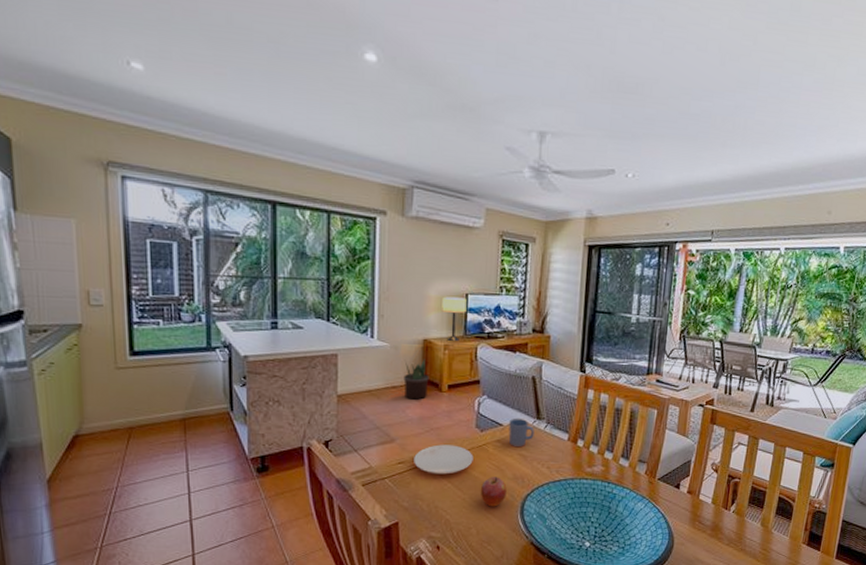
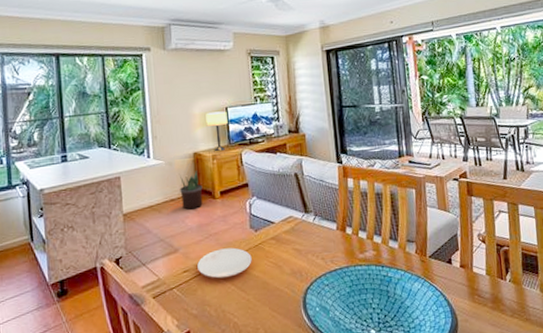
apple: present [480,477,507,507] -> none [262,273,288,305]
mug: present [508,418,535,448] -> none [280,214,305,243]

